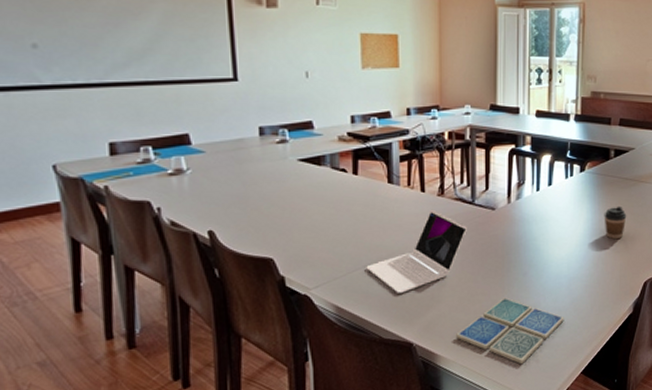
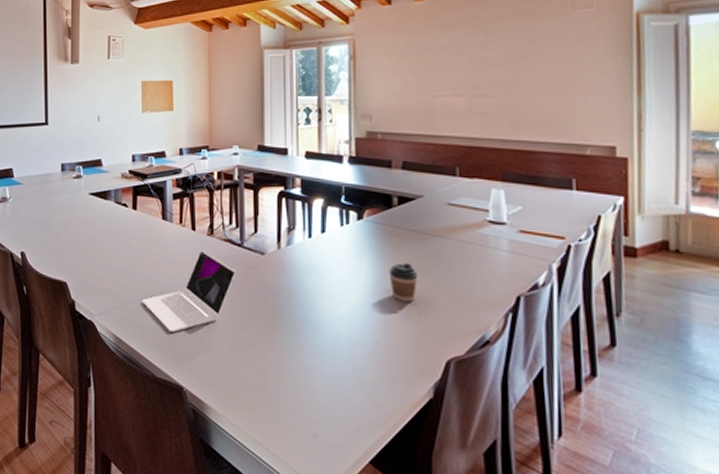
drink coaster: present [456,297,564,365] -> none [226,353,346,436]

